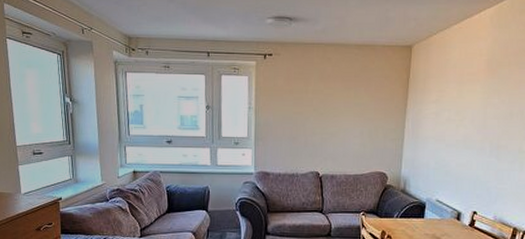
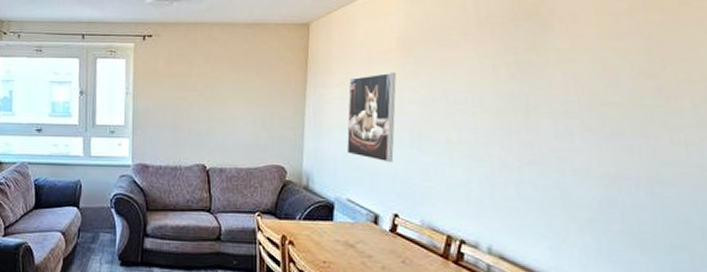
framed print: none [439,90,482,169] -> present [347,72,397,163]

